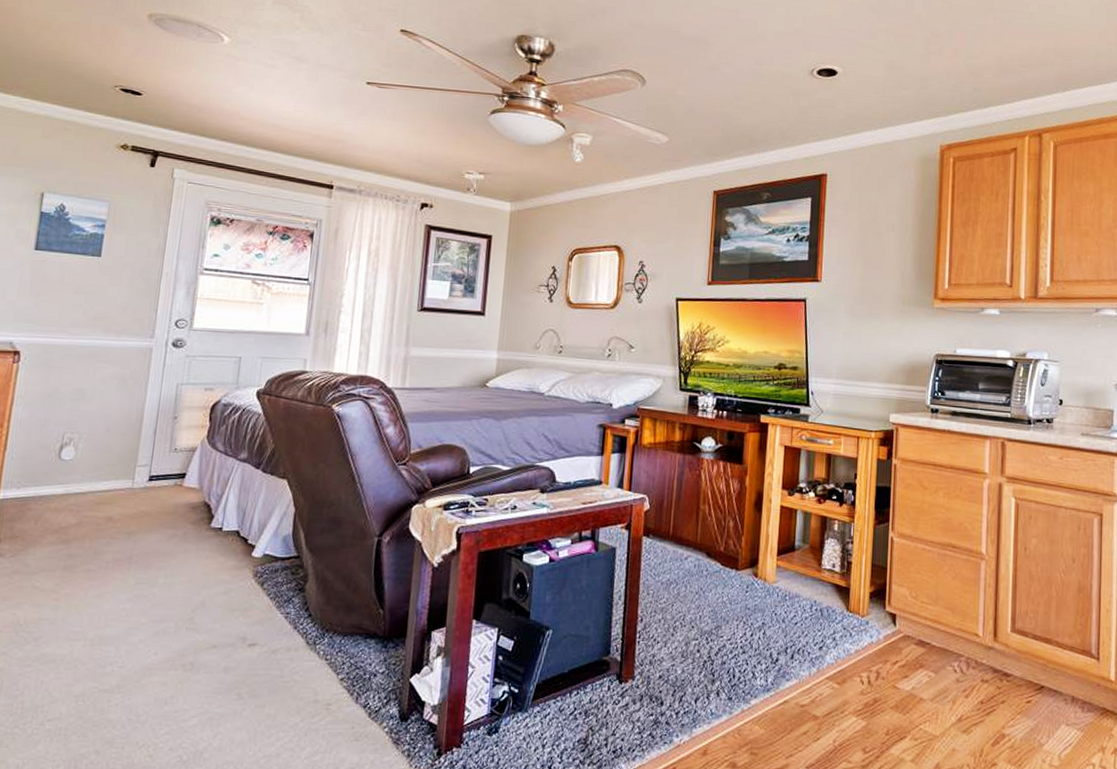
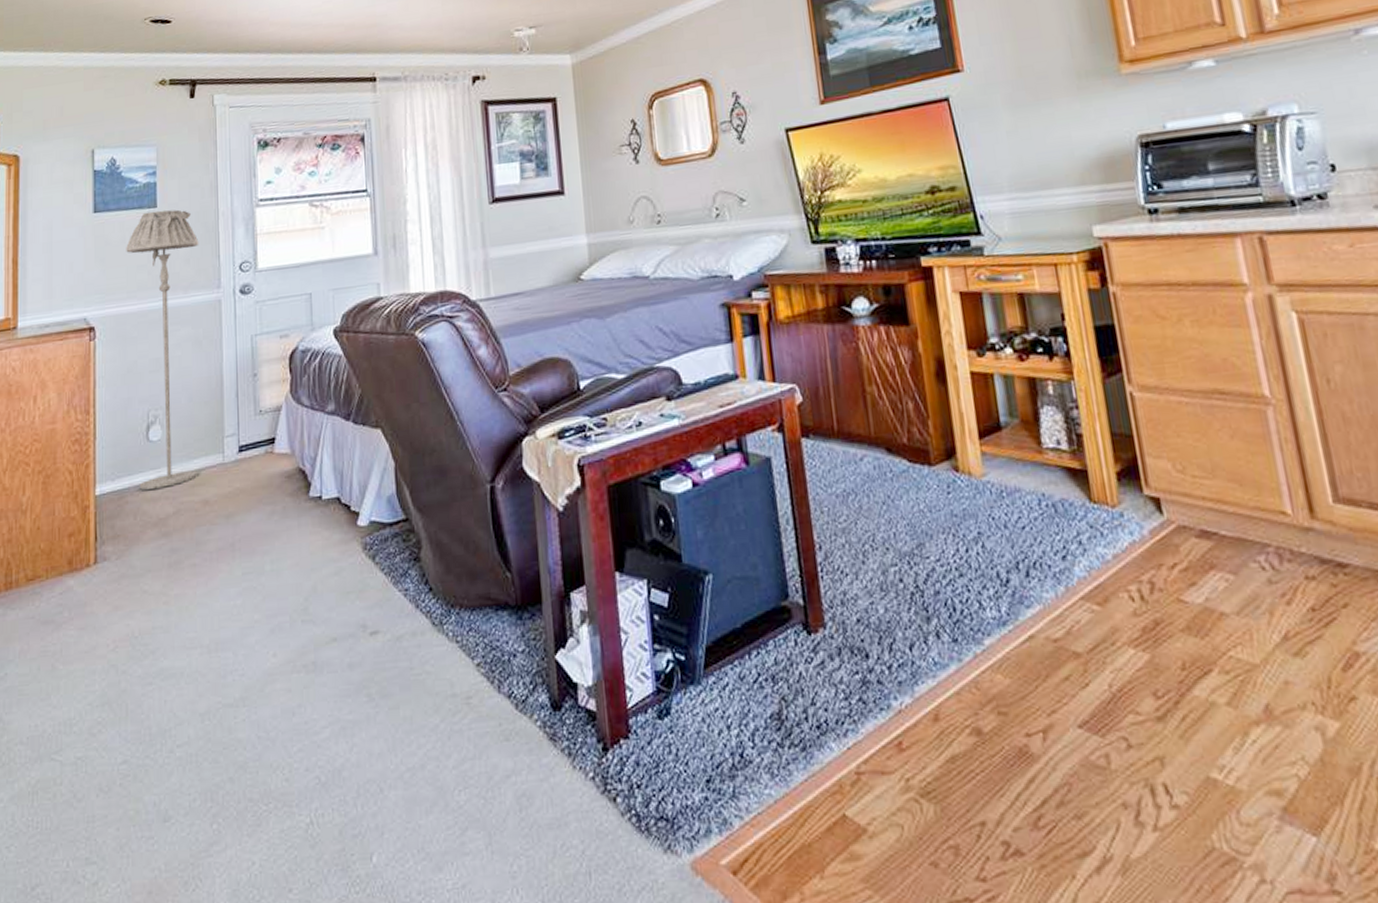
floor lamp: none [44,259,139,501] -> present [126,209,199,490]

